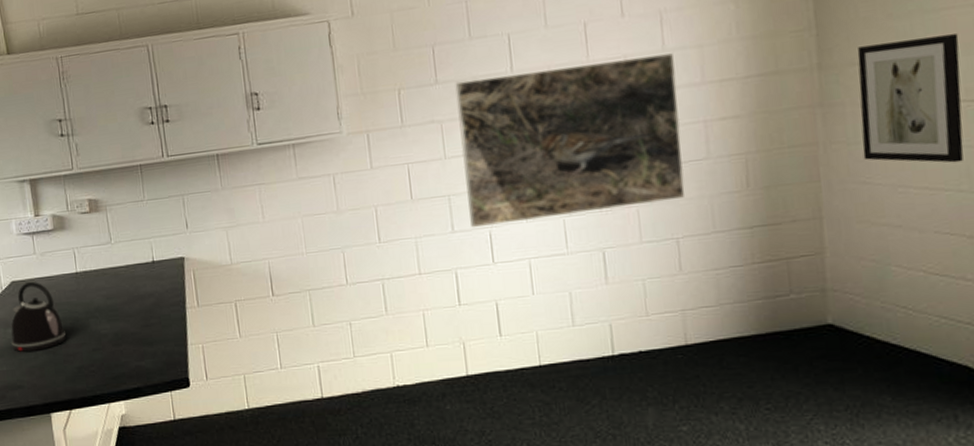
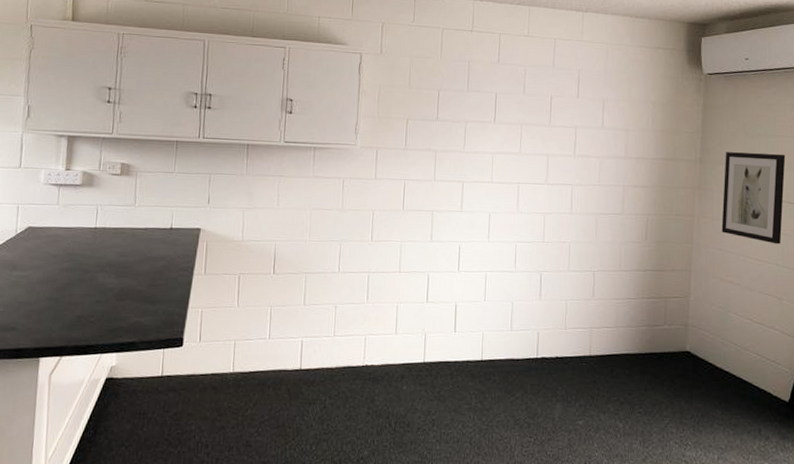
kettle: present [11,281,66,352] -> none [14,229,72,296]
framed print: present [455,53,685,228] -> none [446,122,608,242]

